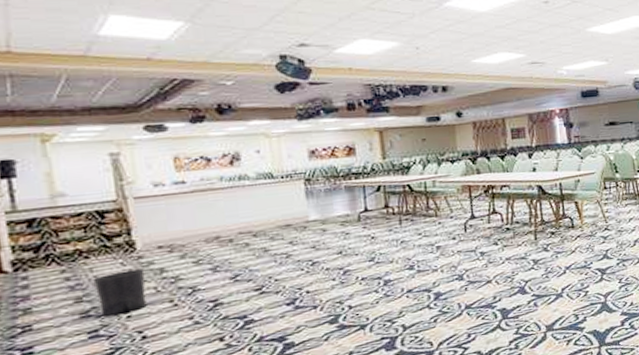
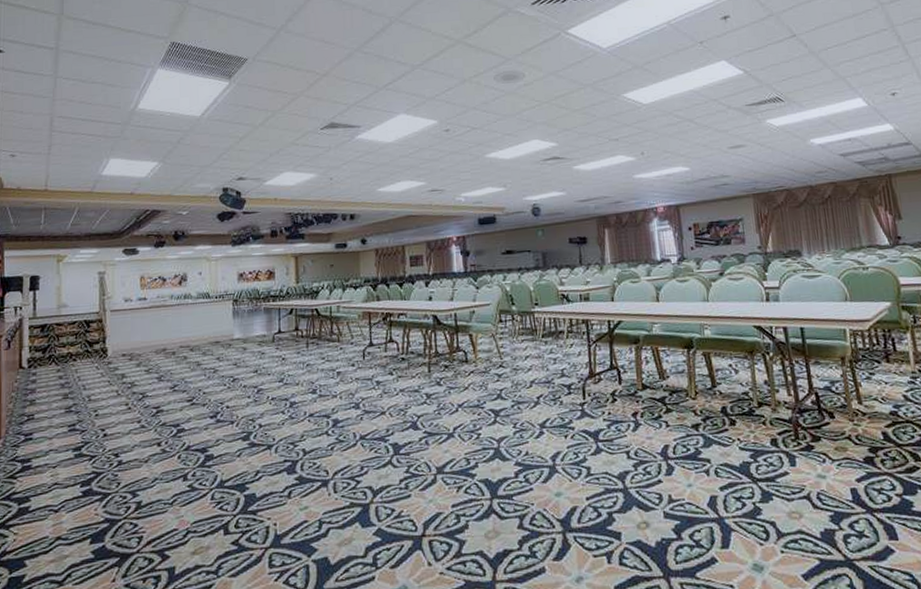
waste bin: present [92,268,147,318] -> none [76,373,111,414]

